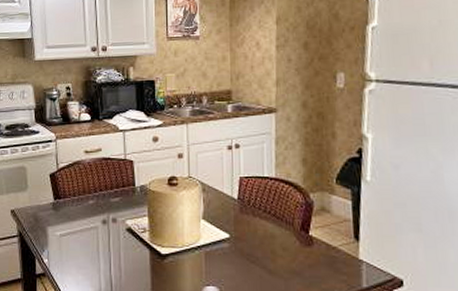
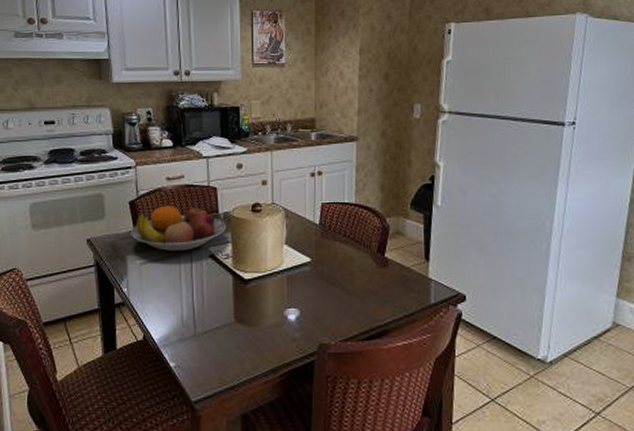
fruit bowl: none [51,178,142,225] -> present [131,205,226,252]

